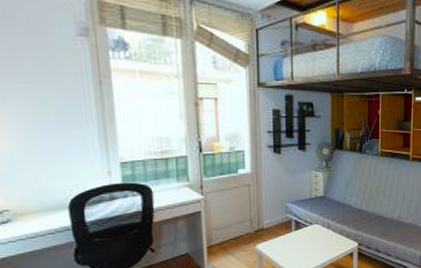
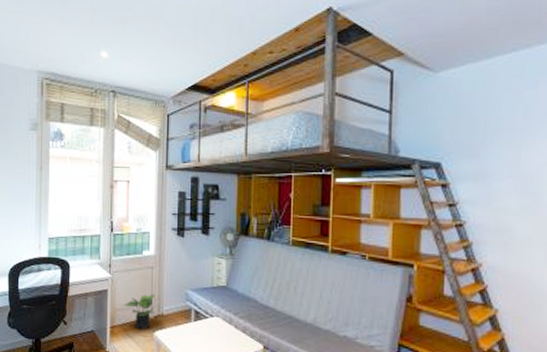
potted plant: none [220,210,254,246] -> present [123,294,155,330]

